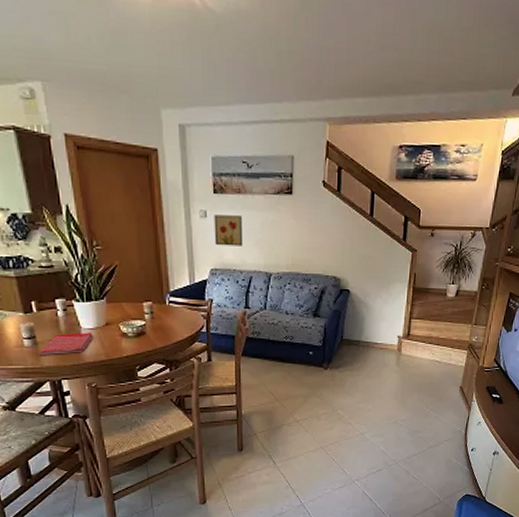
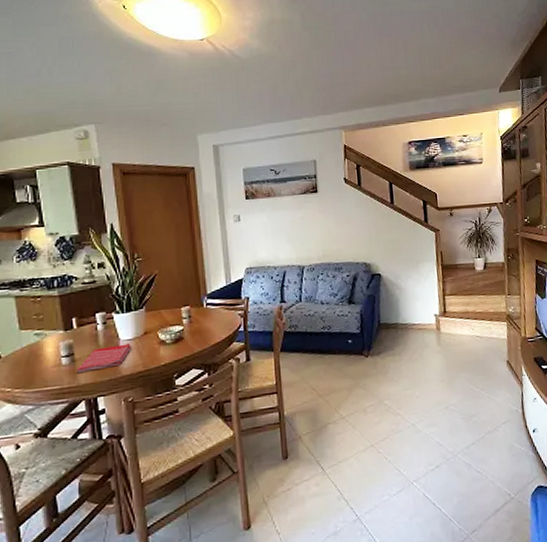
wall art: present [214,215,243,246] -> none [247,216,276,246]

